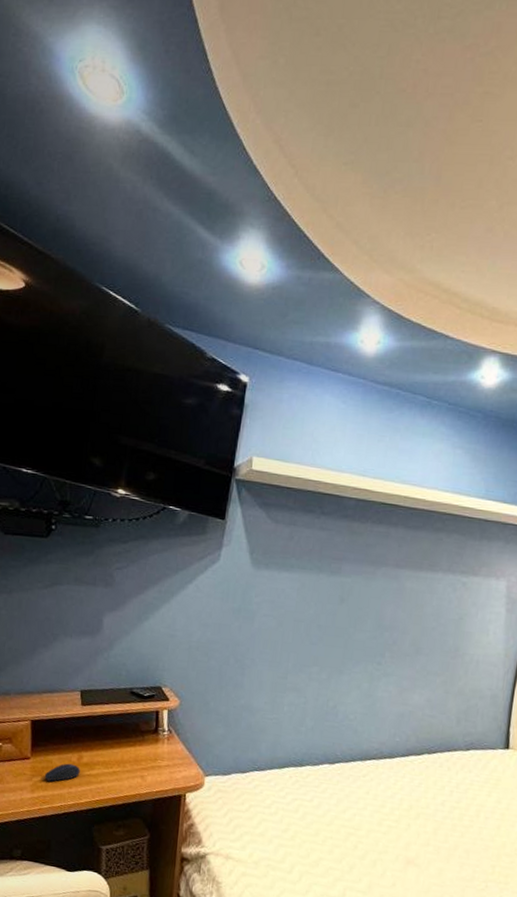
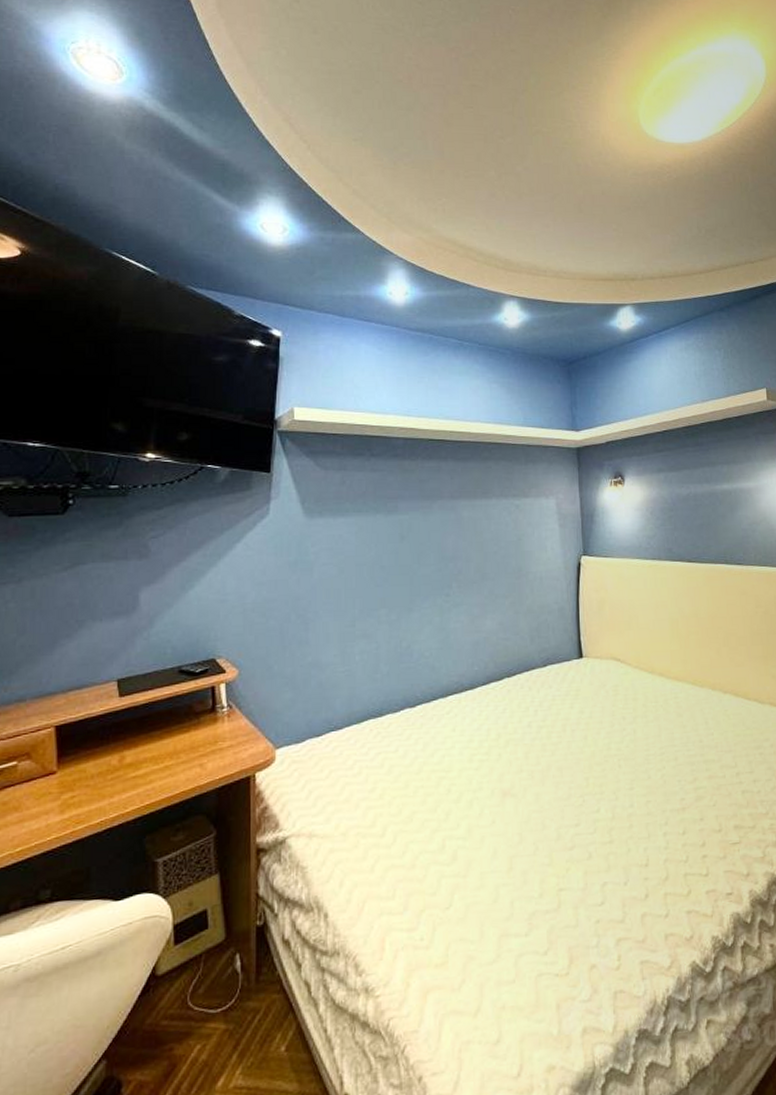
computer mouse: present [44,763,80,782] -> none [77,768,123,795]

